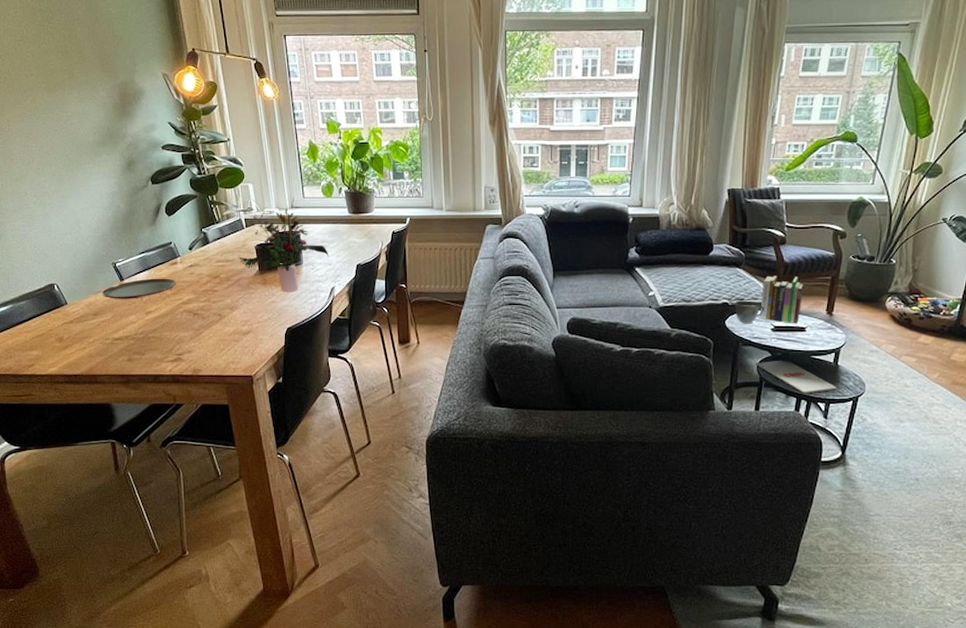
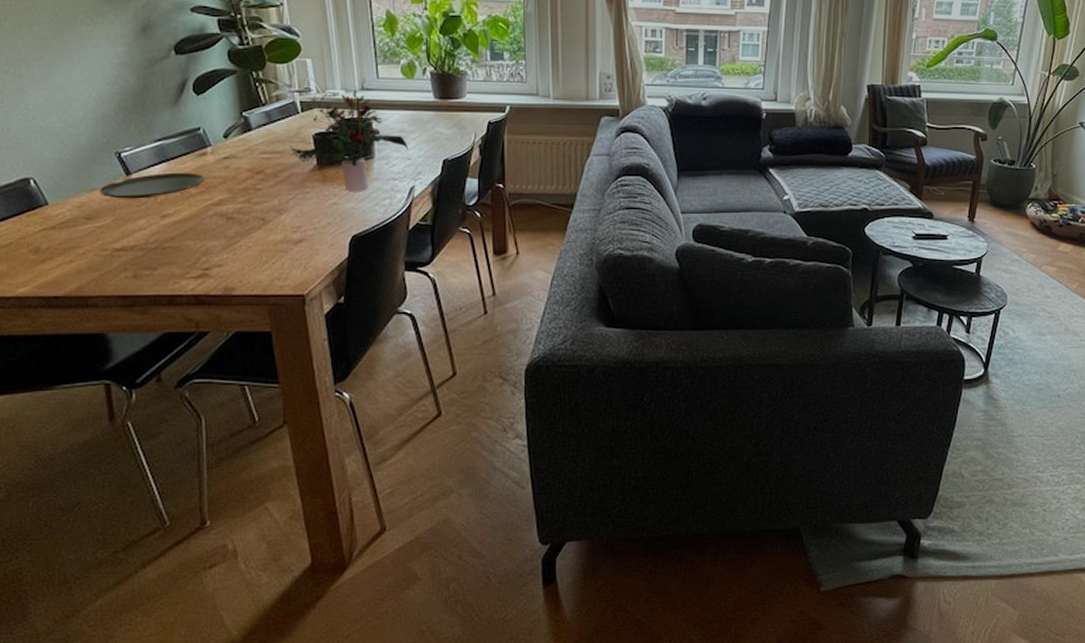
cup: present [735,300,765,324] -> none [875,206,906,231]
magazine: present [756,360,837,394] -> none [897,270,979,307]
books: present [759,275,804,323] -> none [900,179,946,230]

